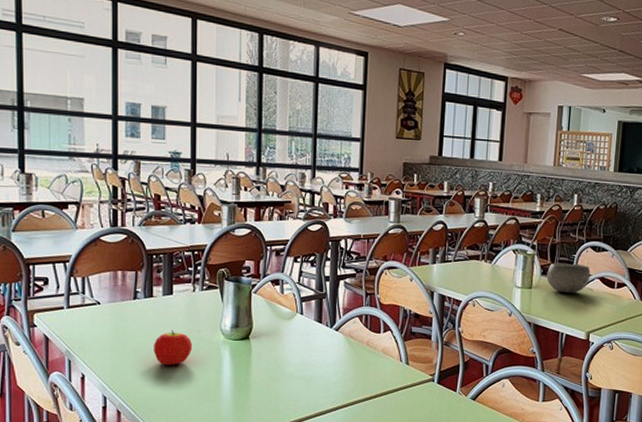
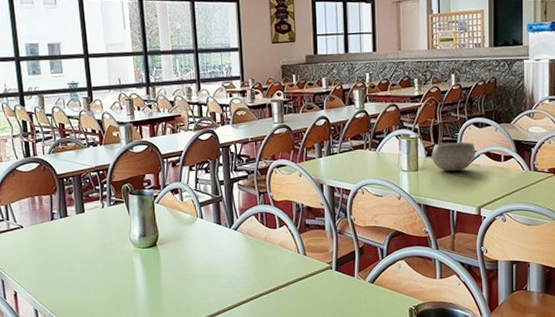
fruit: present [154,330,193,365] -> none [73,245,108,277]

